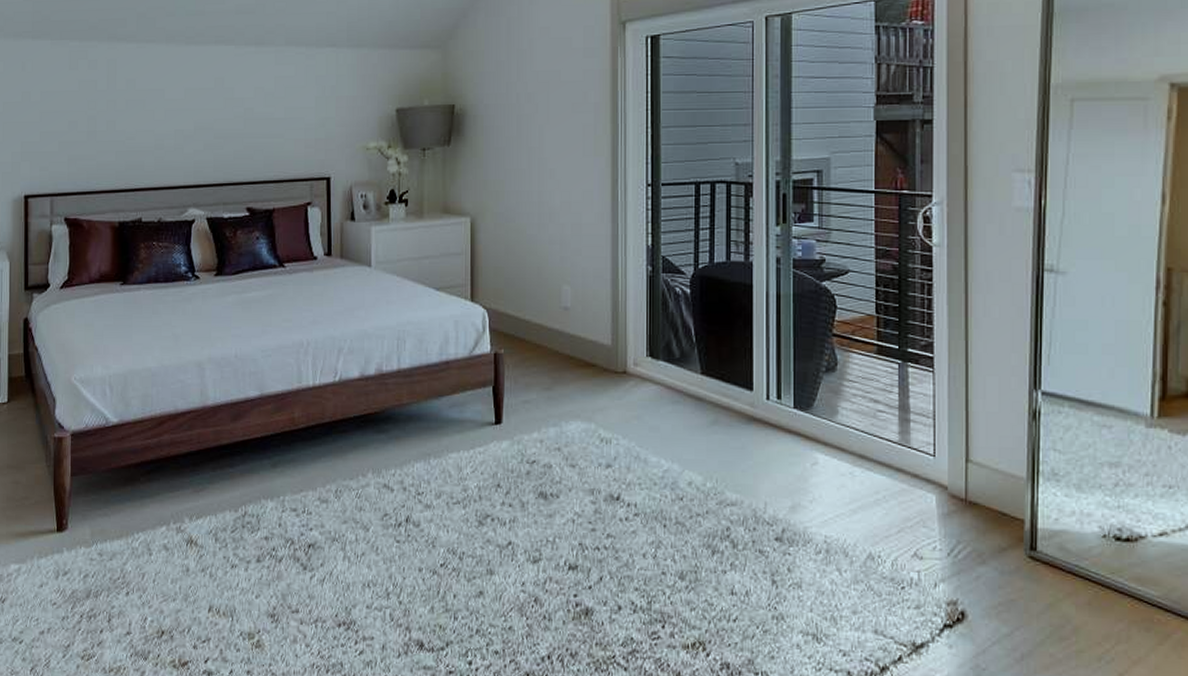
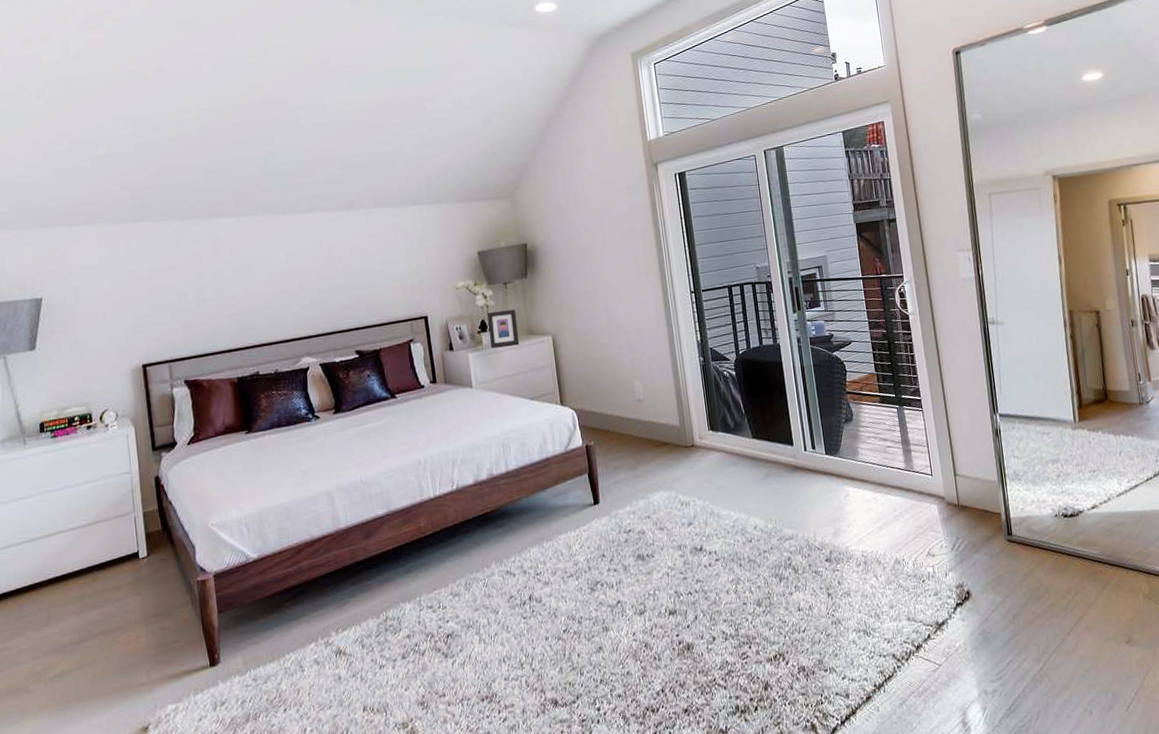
picture frame: none [397,181,432,224] -> present [487,309,520,349]

